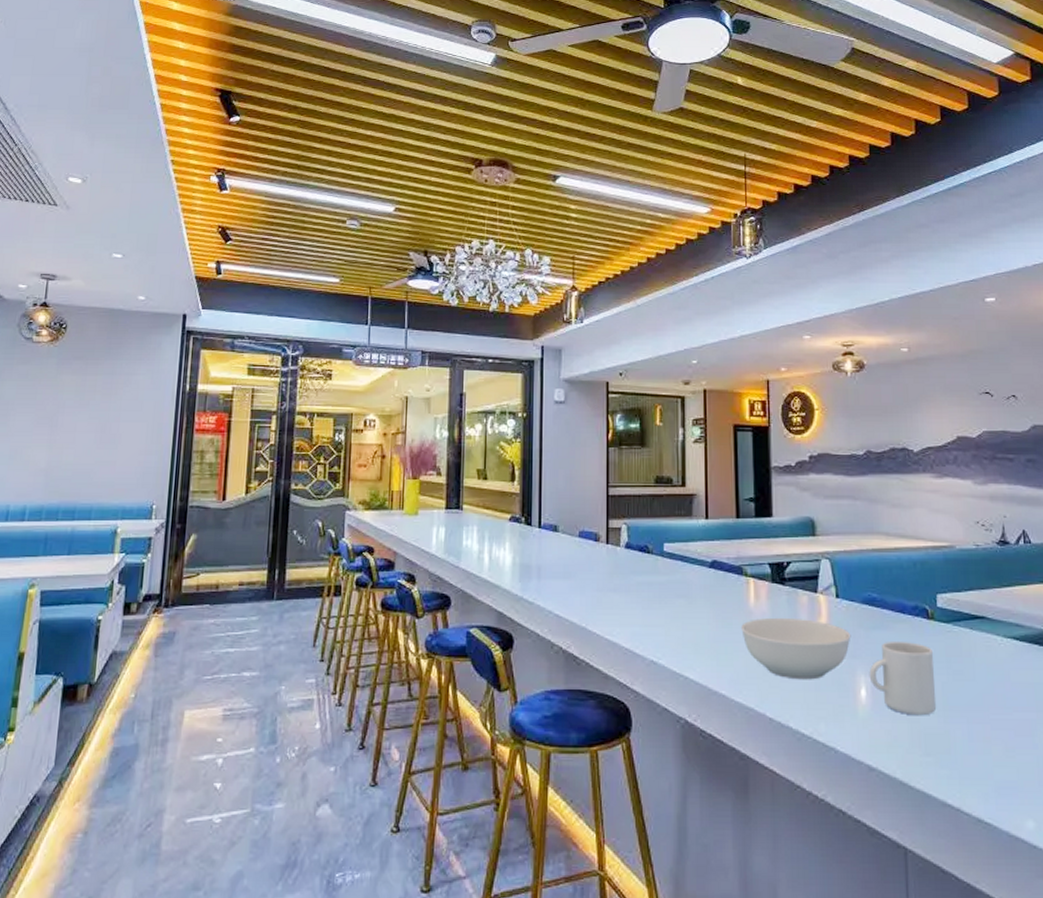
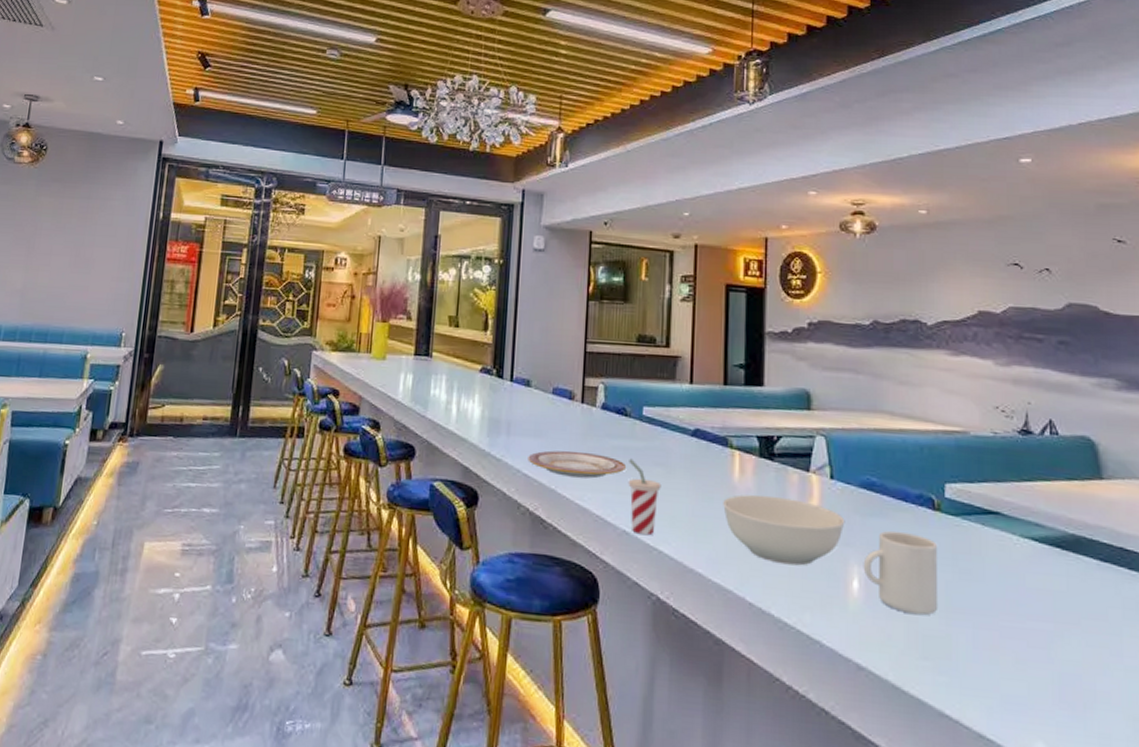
plate: none [559,589,652,614] -> present [528,450,627,479]
beverage cup: none [653,593,684,664] -> present [628,458,662,536]

